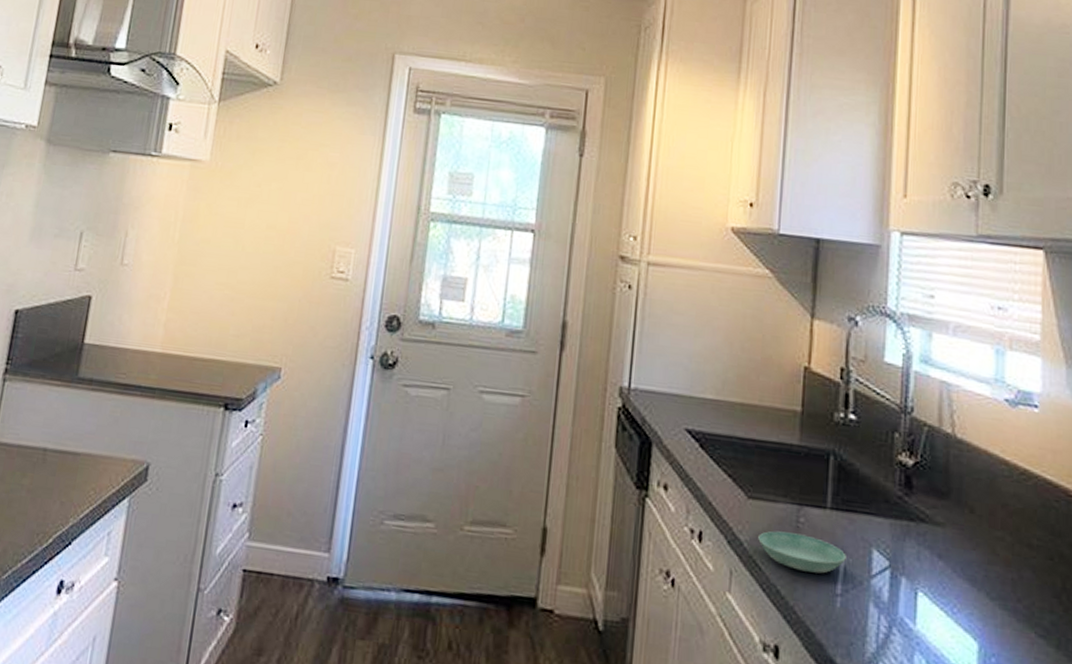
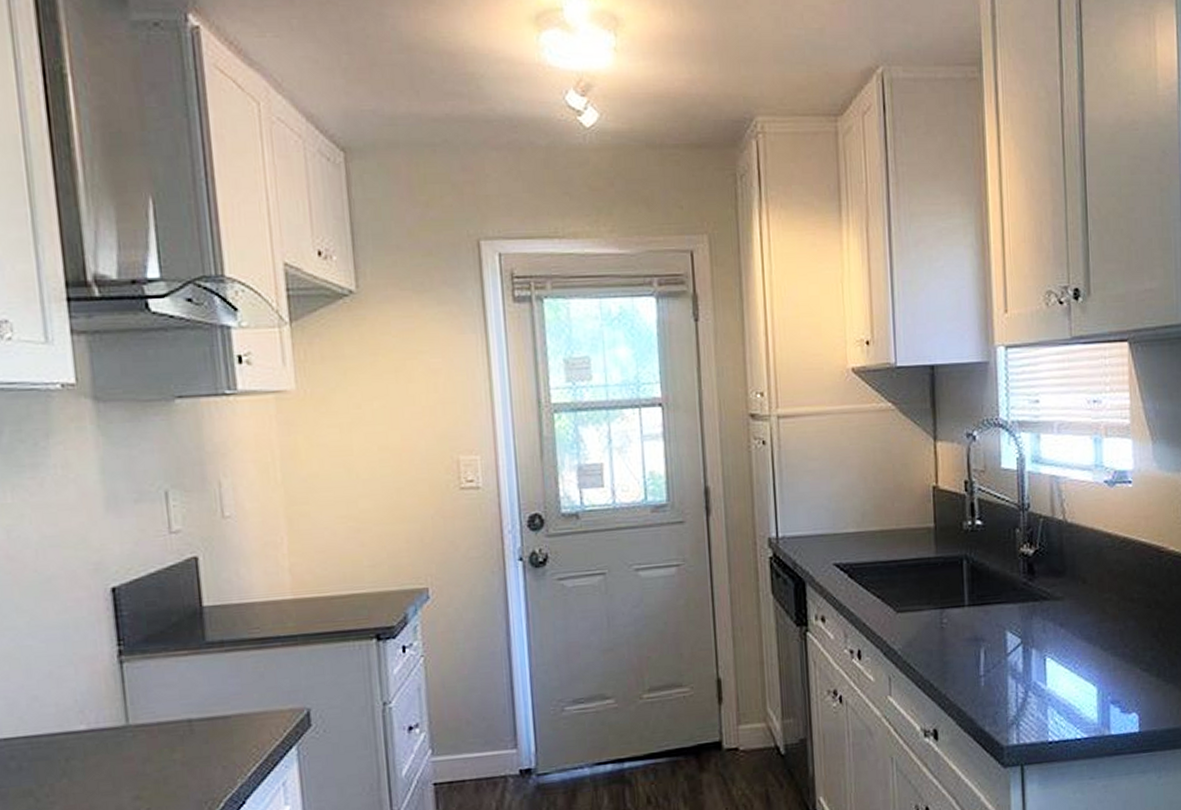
saucer: present [758,530,846,574] -> none [909,632,985,664]

